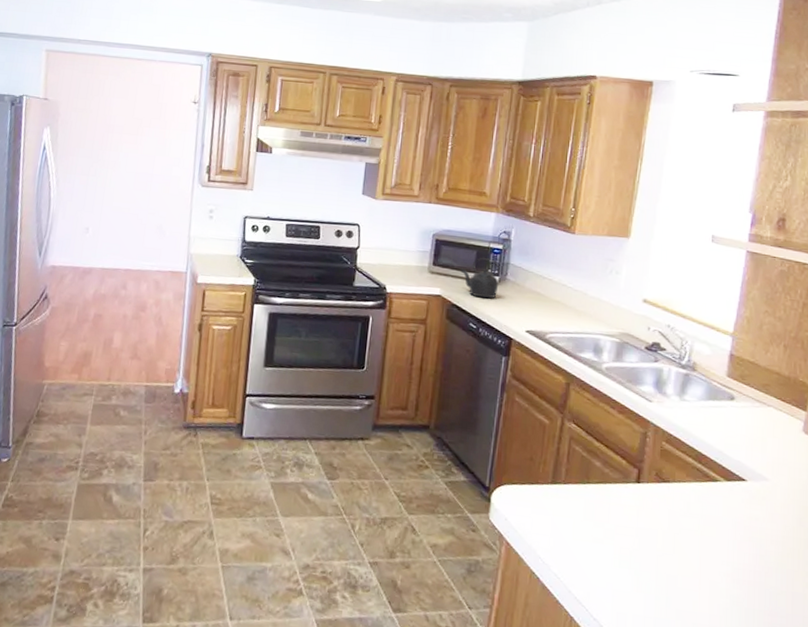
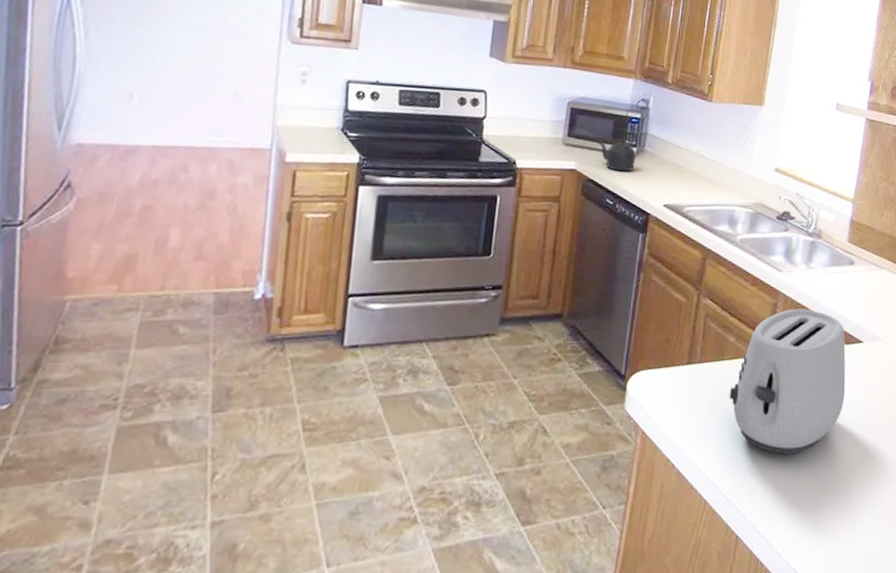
toaster: none [595,439,726,586] -> present [729,308,846,456]

